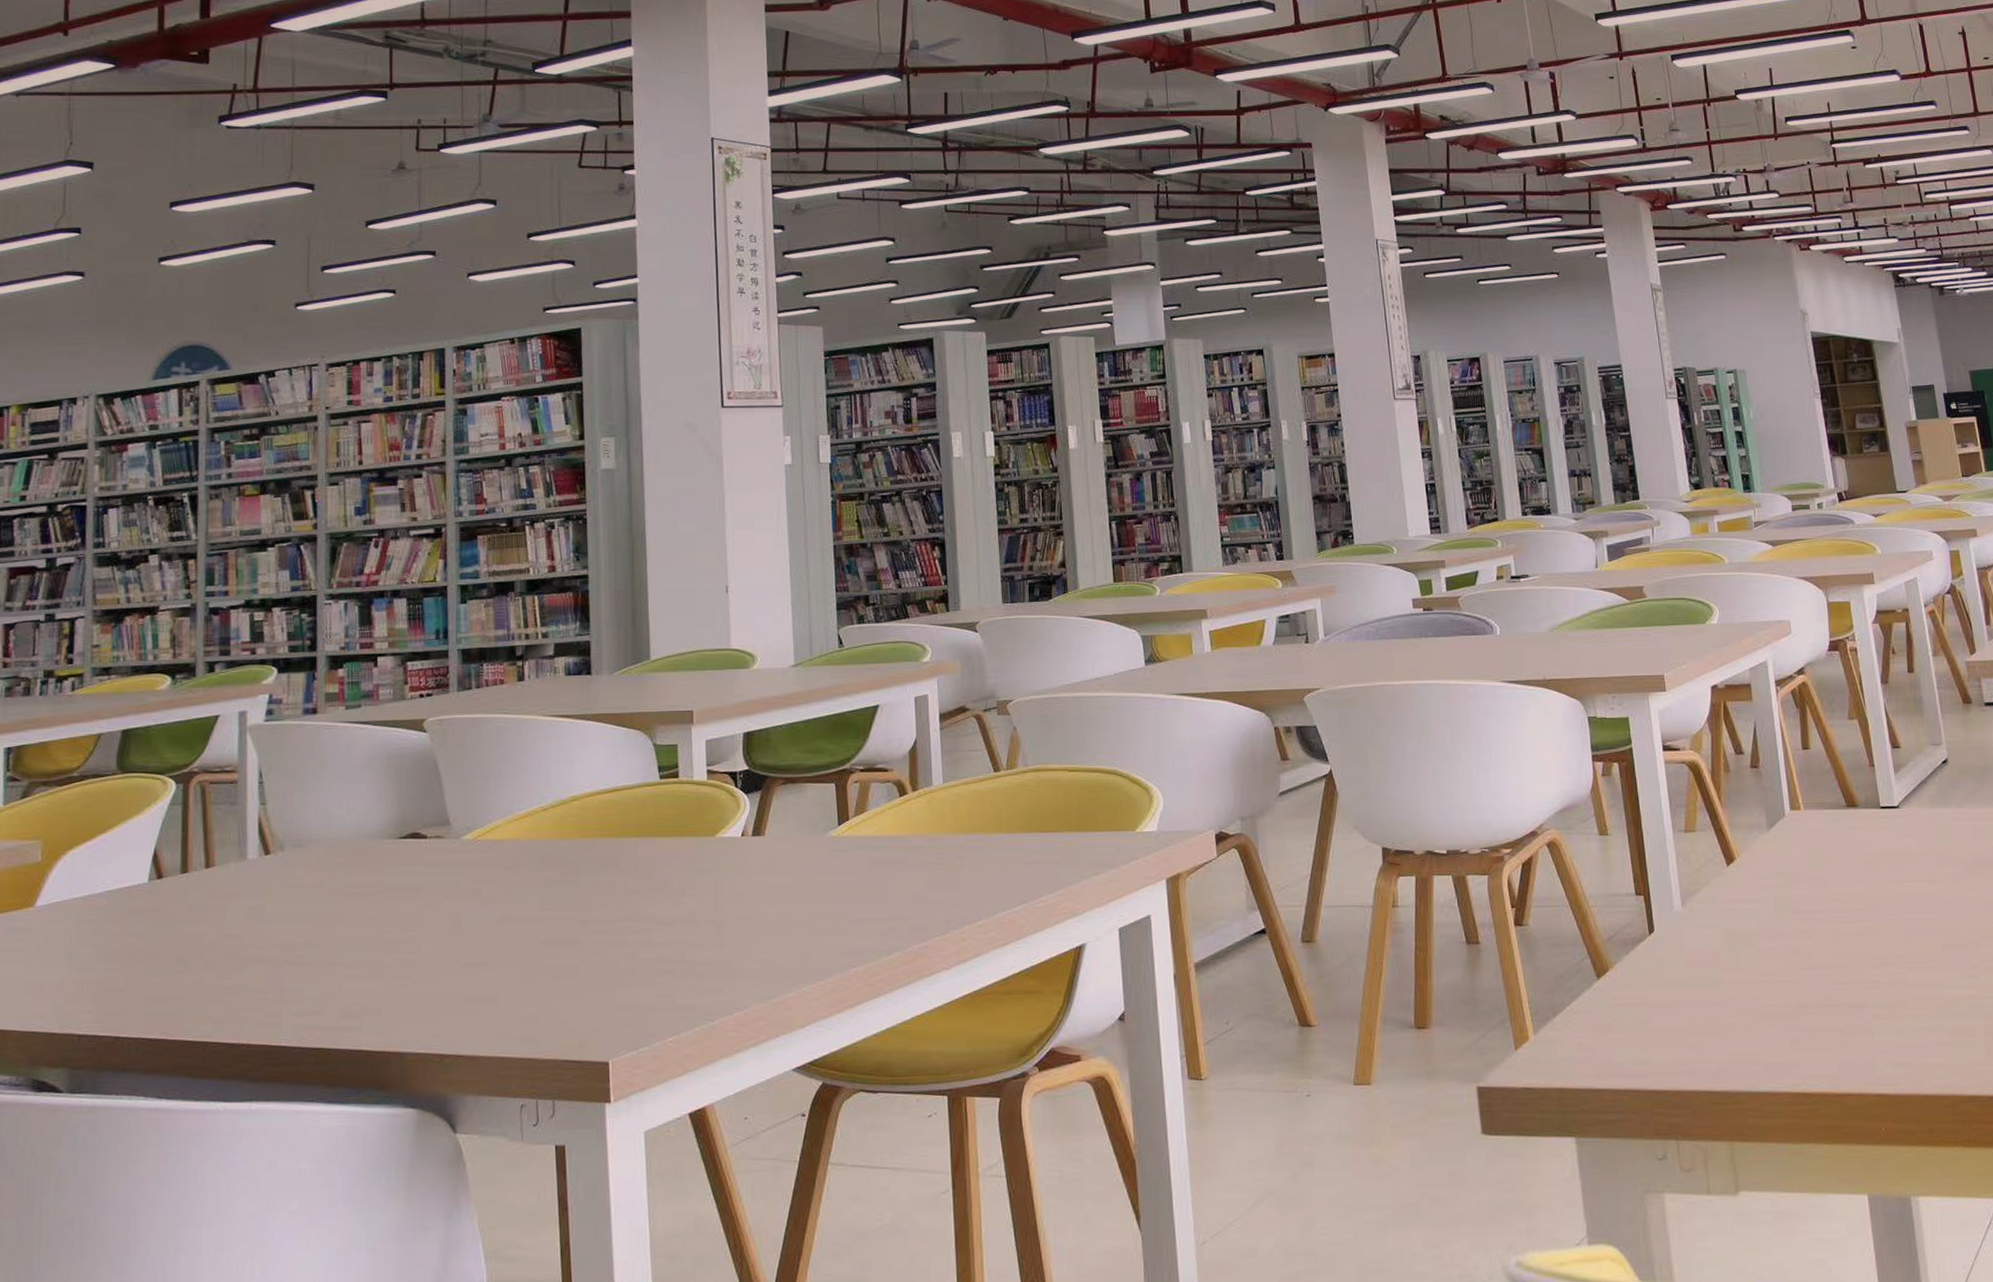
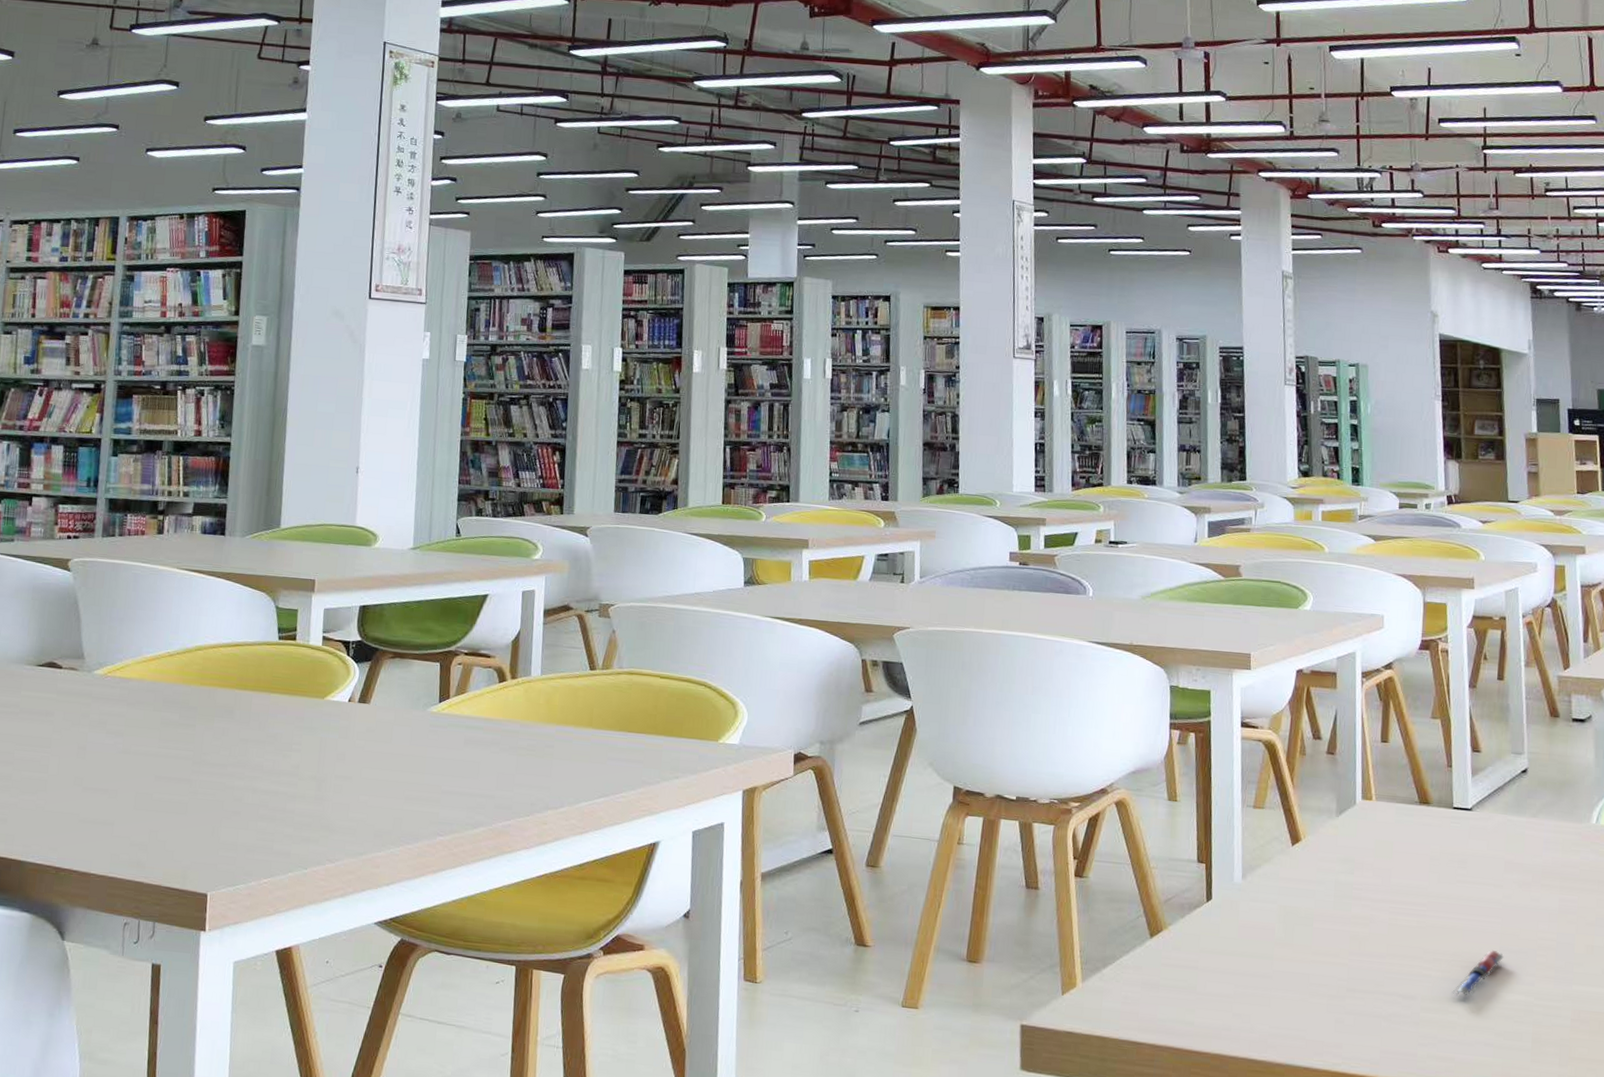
pen: none [1901,946,1947,998] -> present [1452,949,1504,997]

